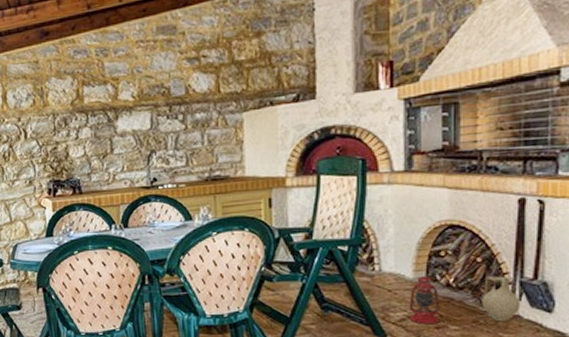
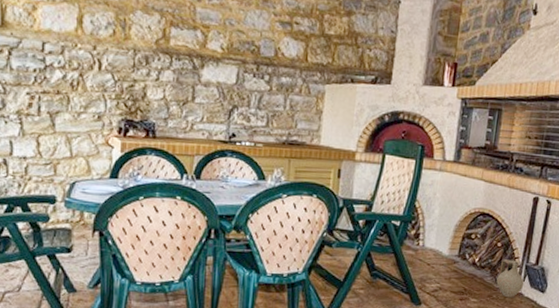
lantern: present [409,277,440,325] -> none [441,255,466,297]

